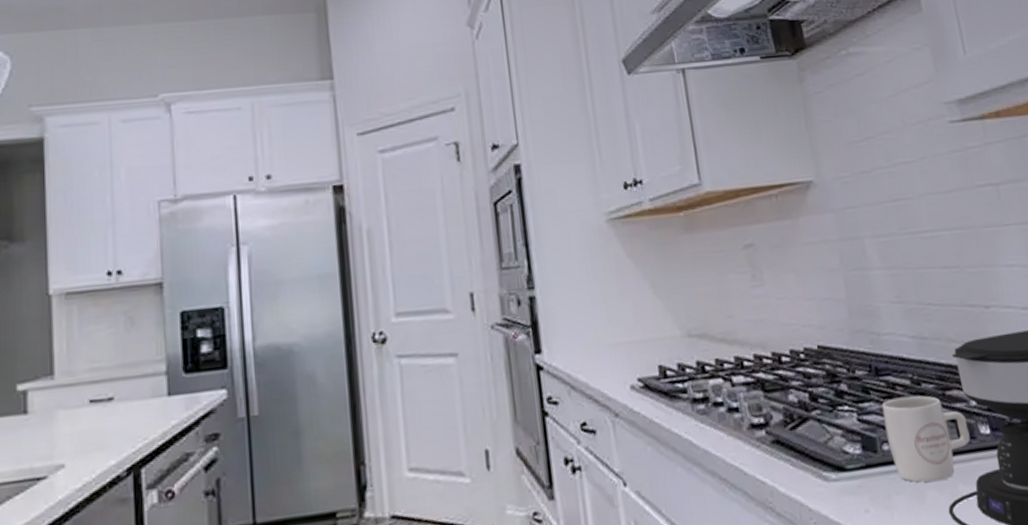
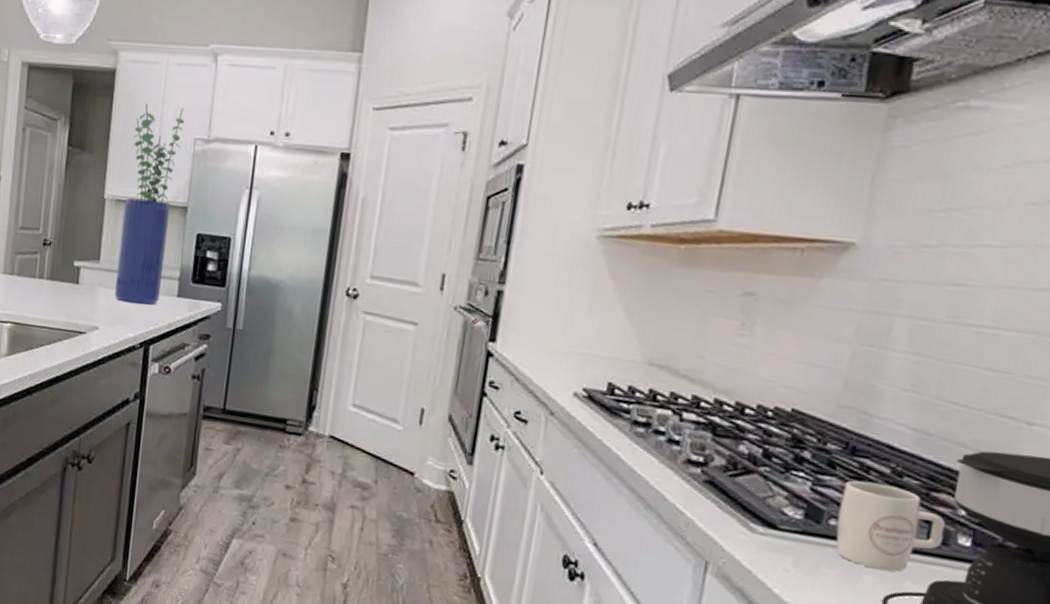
vase: none [78,168,144,422] -> present [115,104,185,305]

